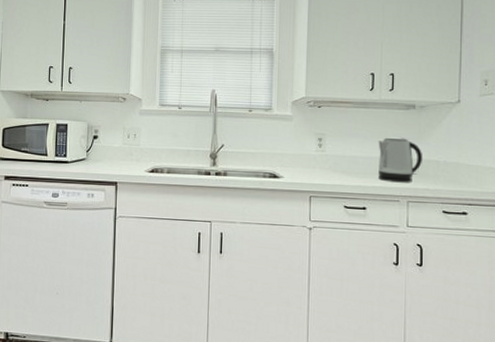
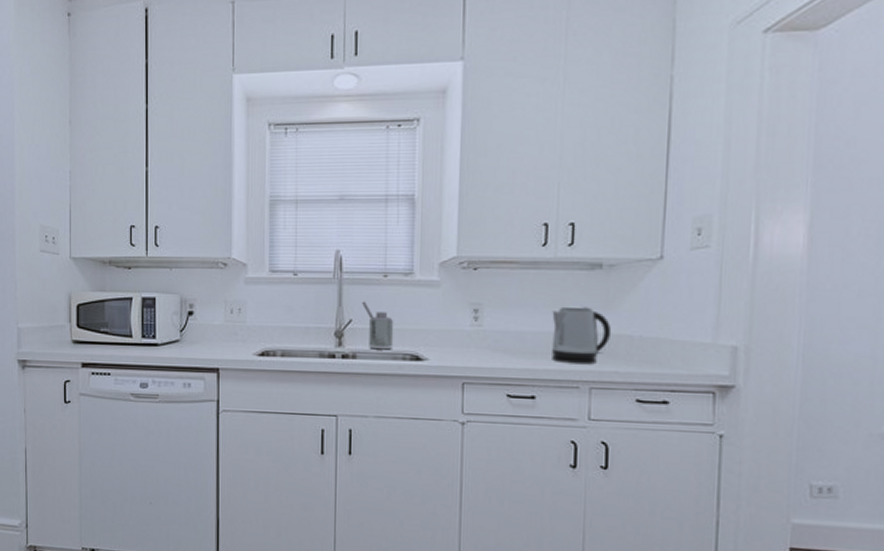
soap dispenser: none [232,130,257,169] -> present [362,301,394,350]

